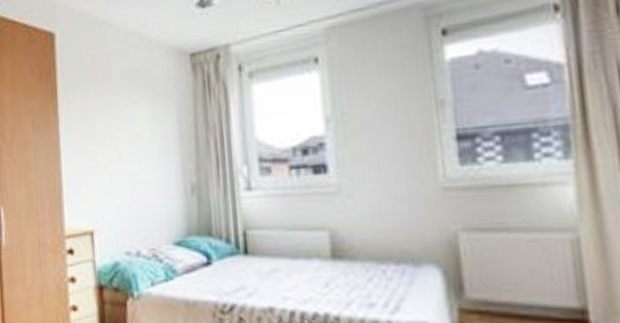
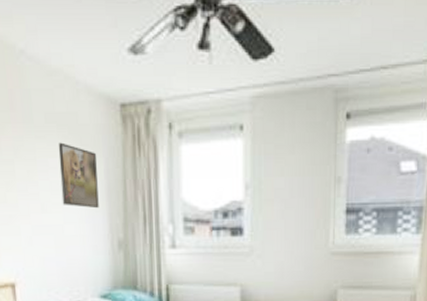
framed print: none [133,95,172,155] -> present [58,142,99,209]

